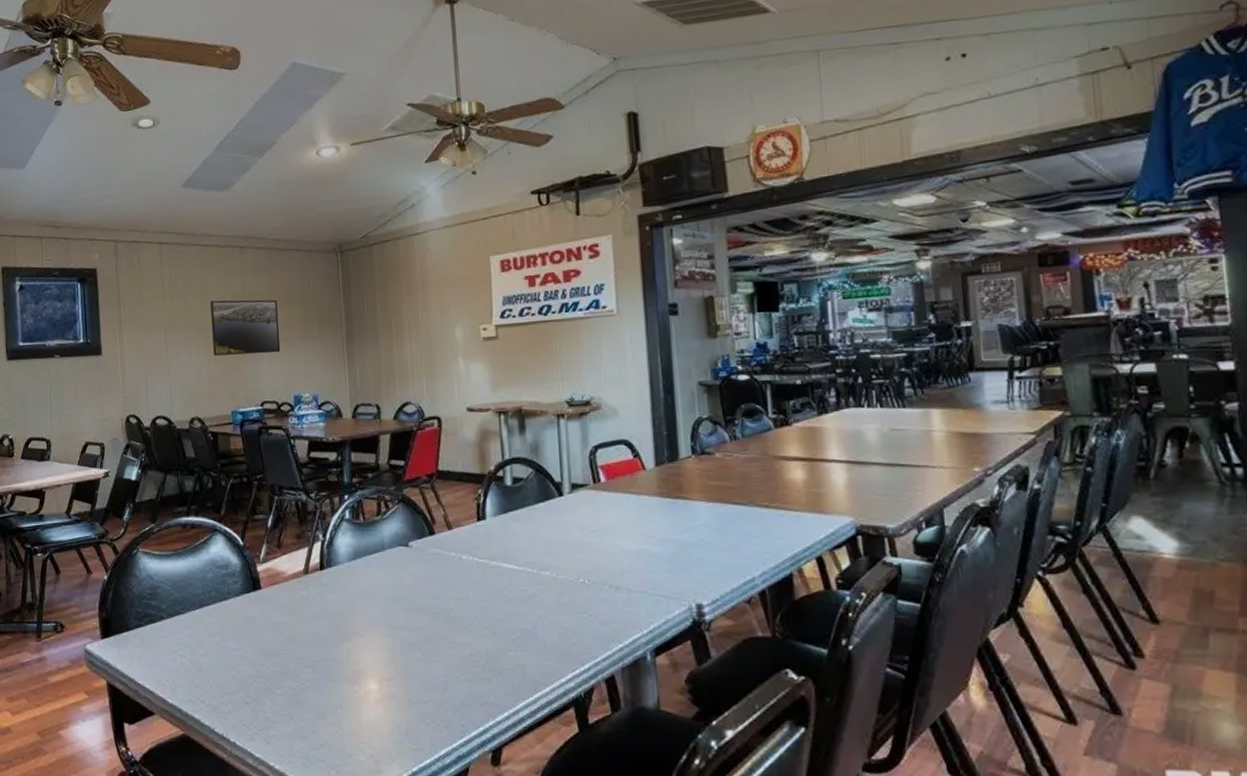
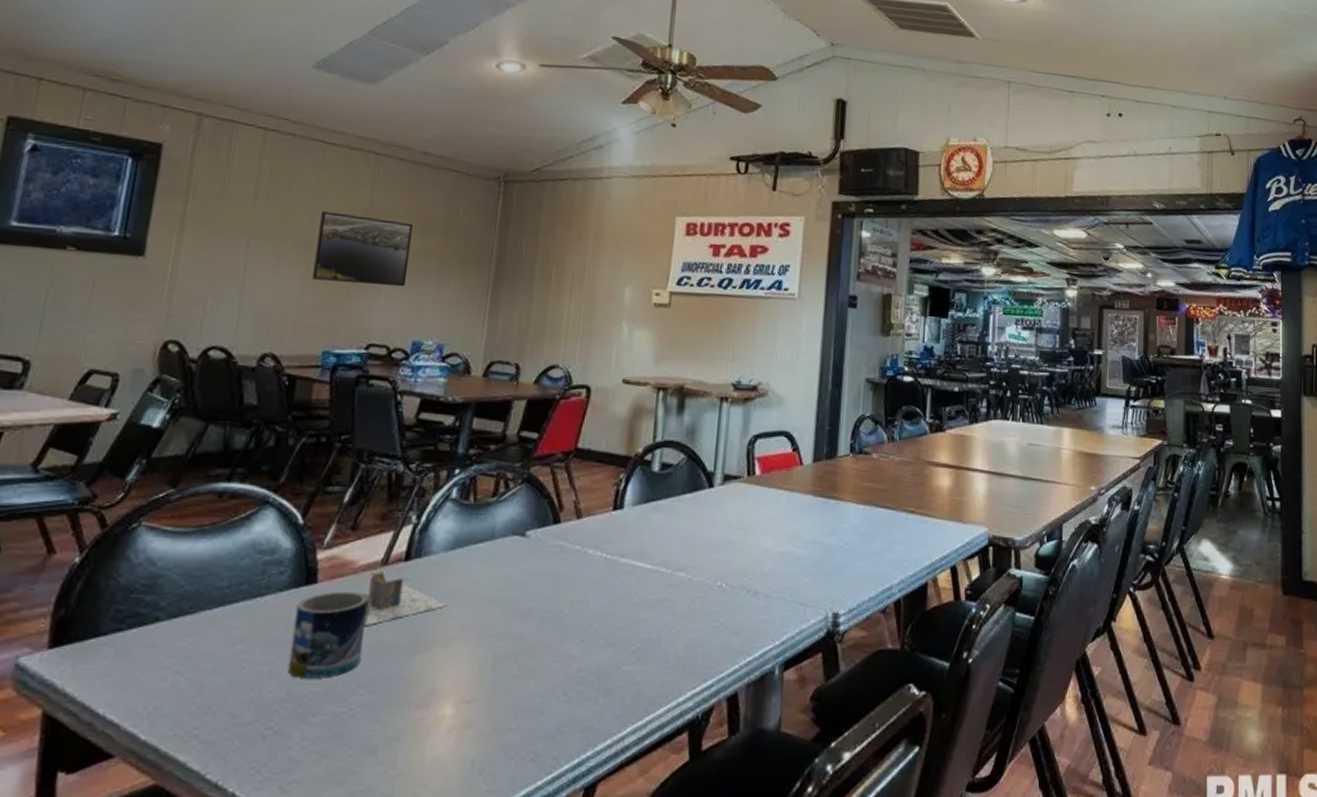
mug: none [250,594,302,661] -> present [287,591,372,678]
napkin holder: none [297,579,358,622] -> present [364,571,448,627]

